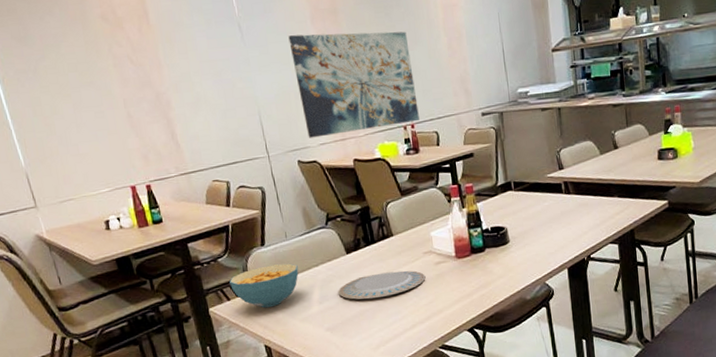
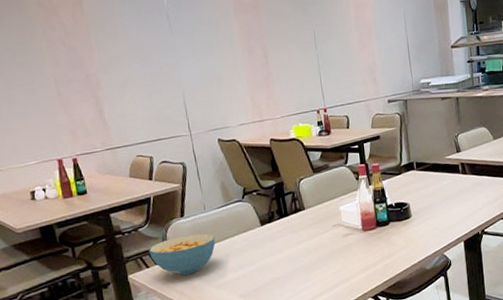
wall art: present [288,31,420,138] -> none [213,25,332,119]
plate: present [337,270,426,300] -> none [252,241,334,268]

